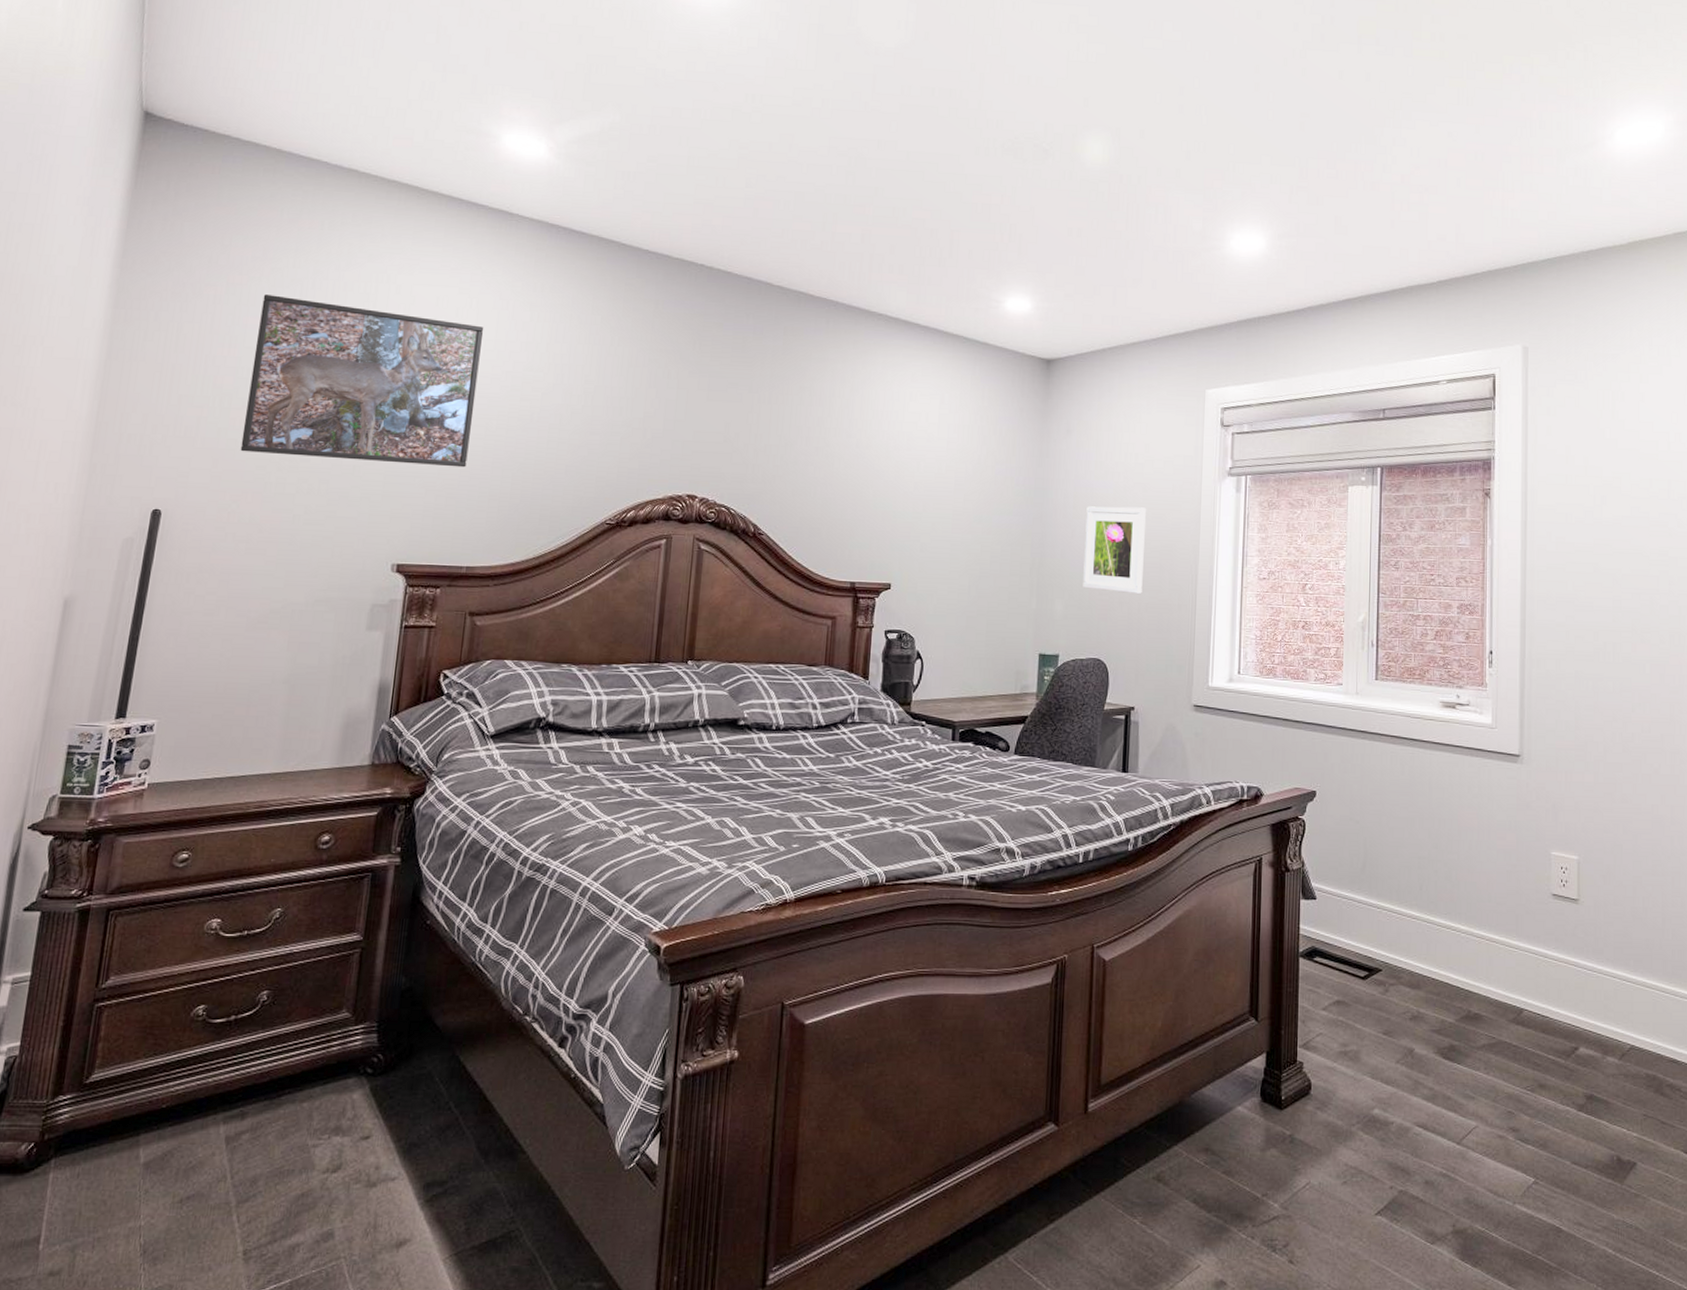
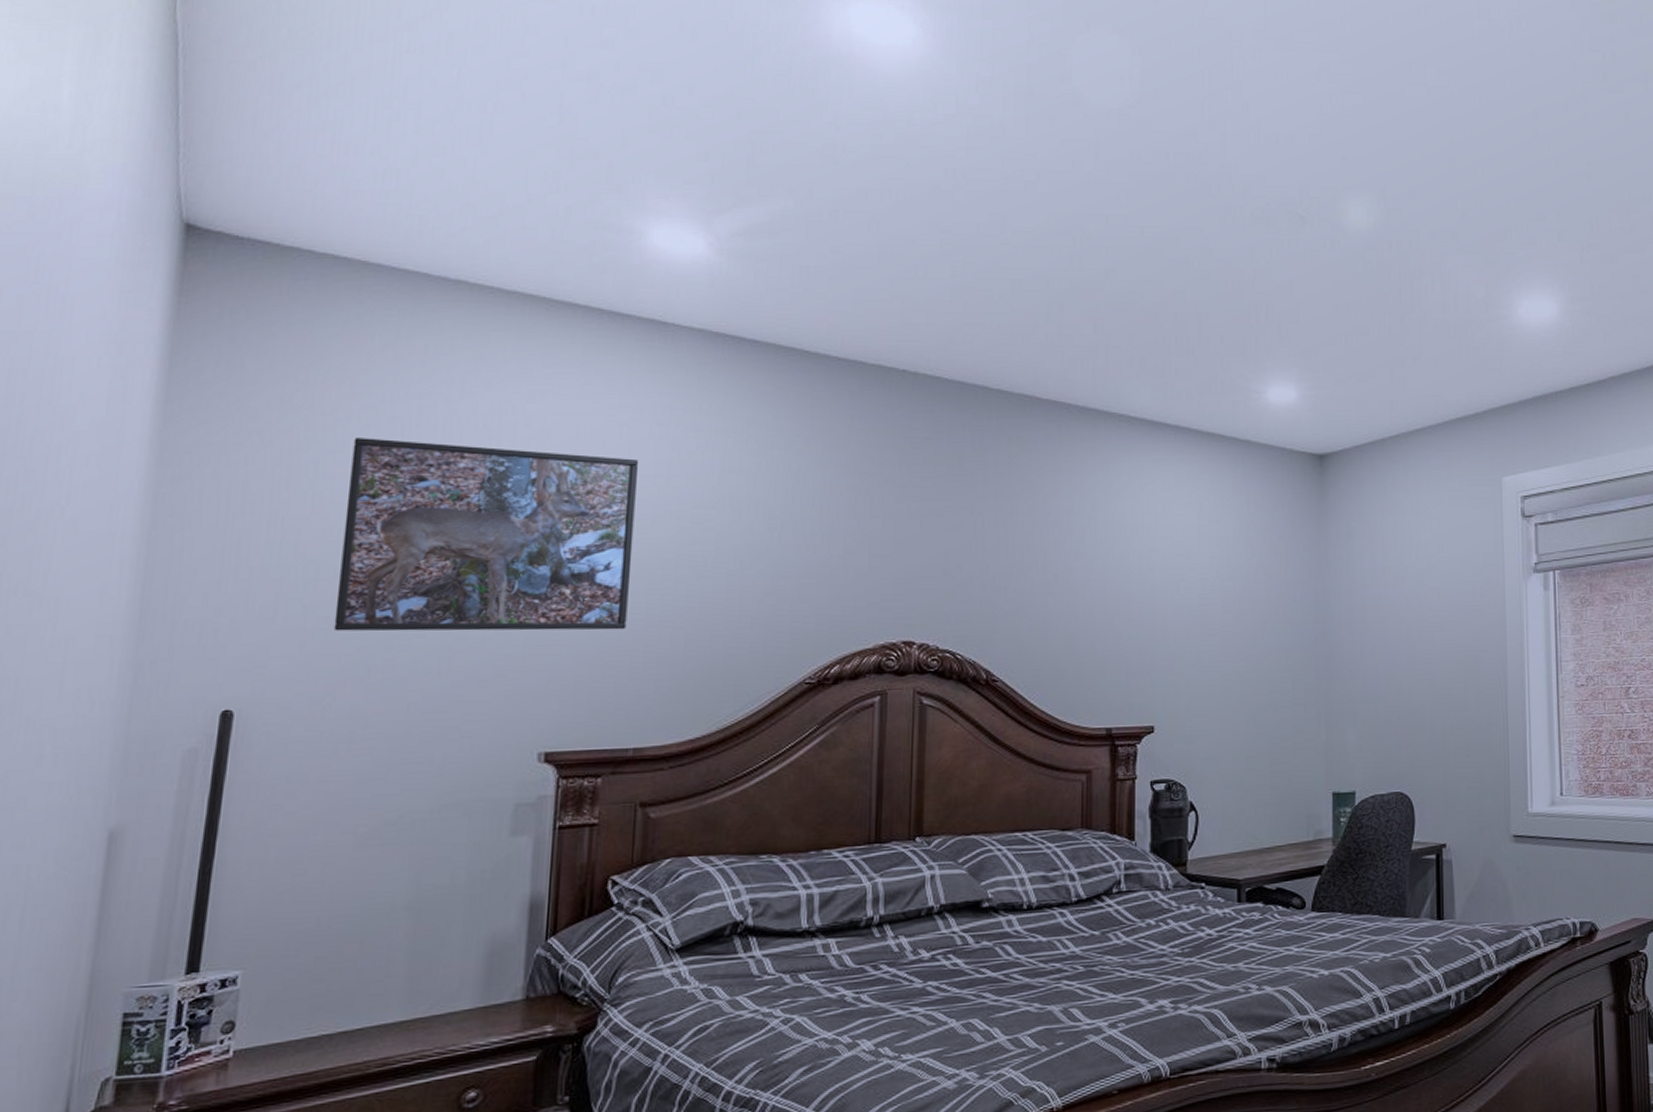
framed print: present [1083,506,1146,594] -> none [1376,615,1446,715]

